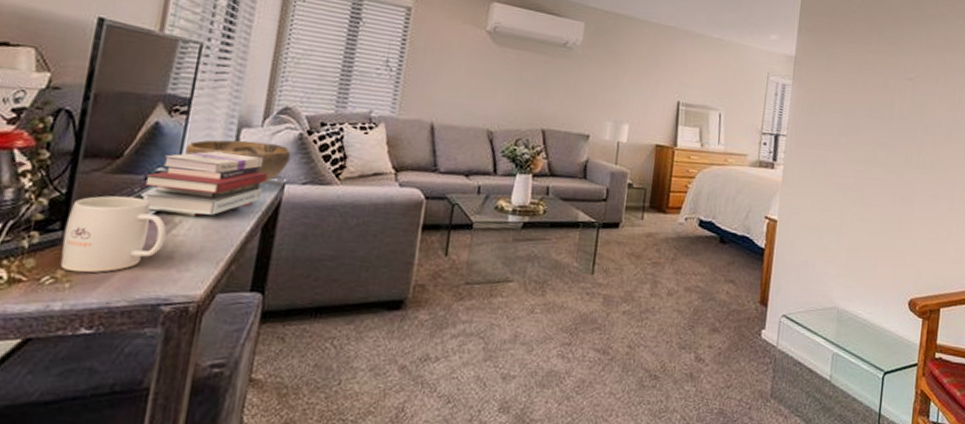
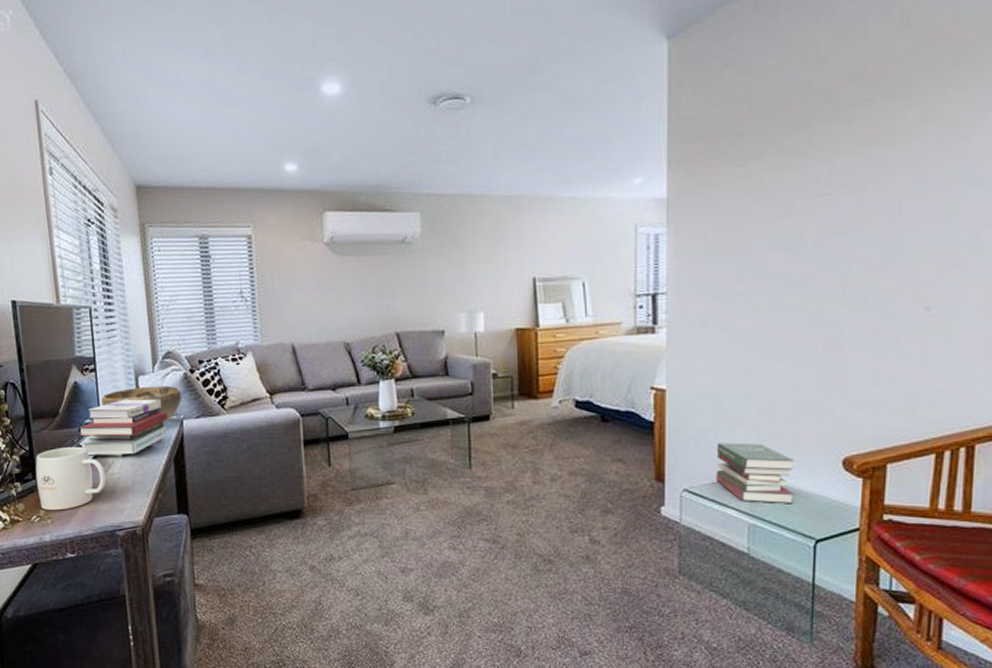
books: none [810,275,873,337] -> present [716,442,794,504]

